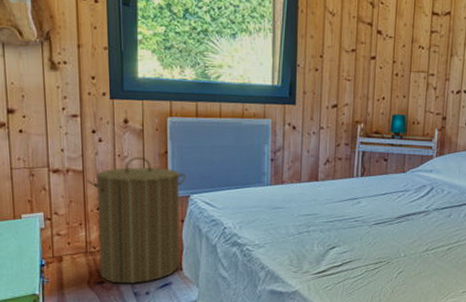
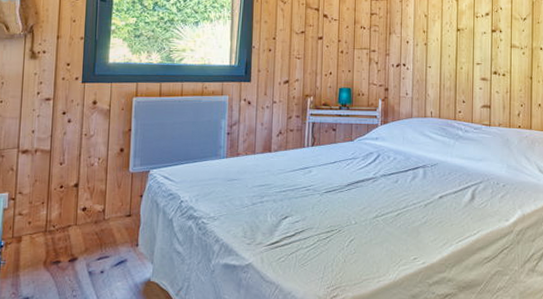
laundry hamper: present [86,156,186,284] -> none [52,134,147,263]

